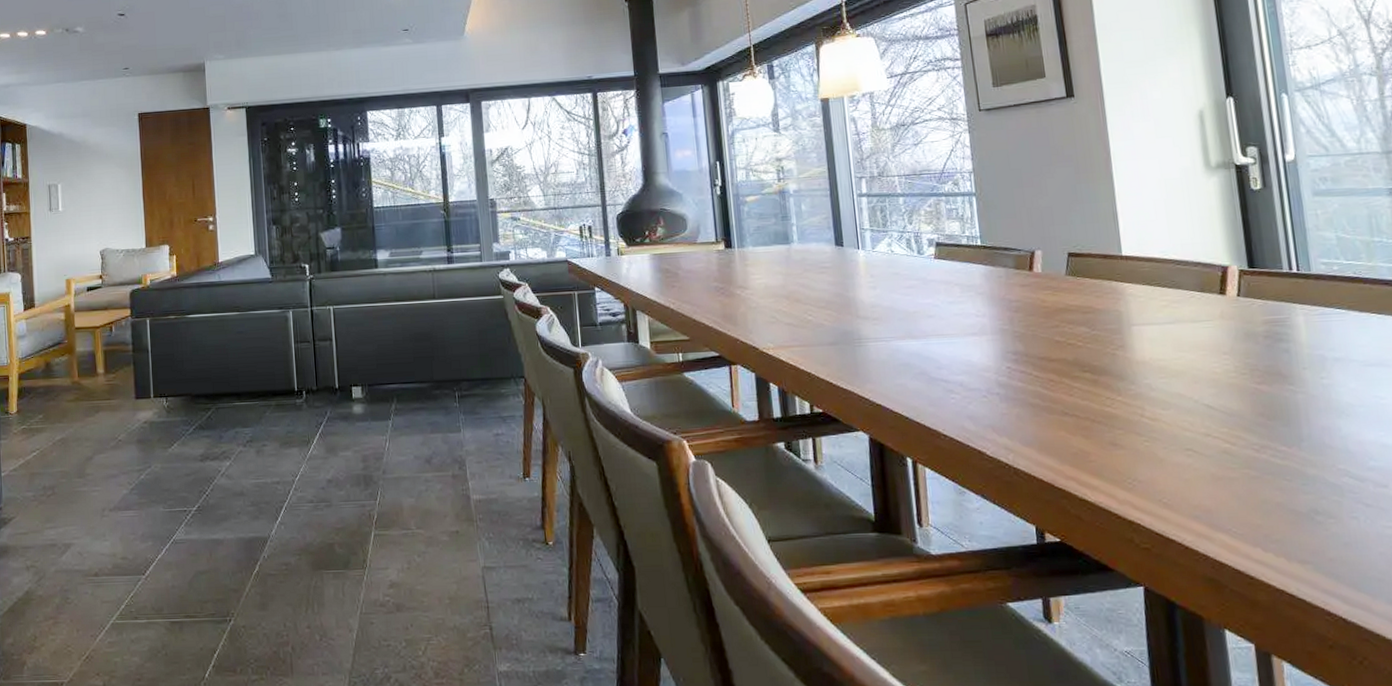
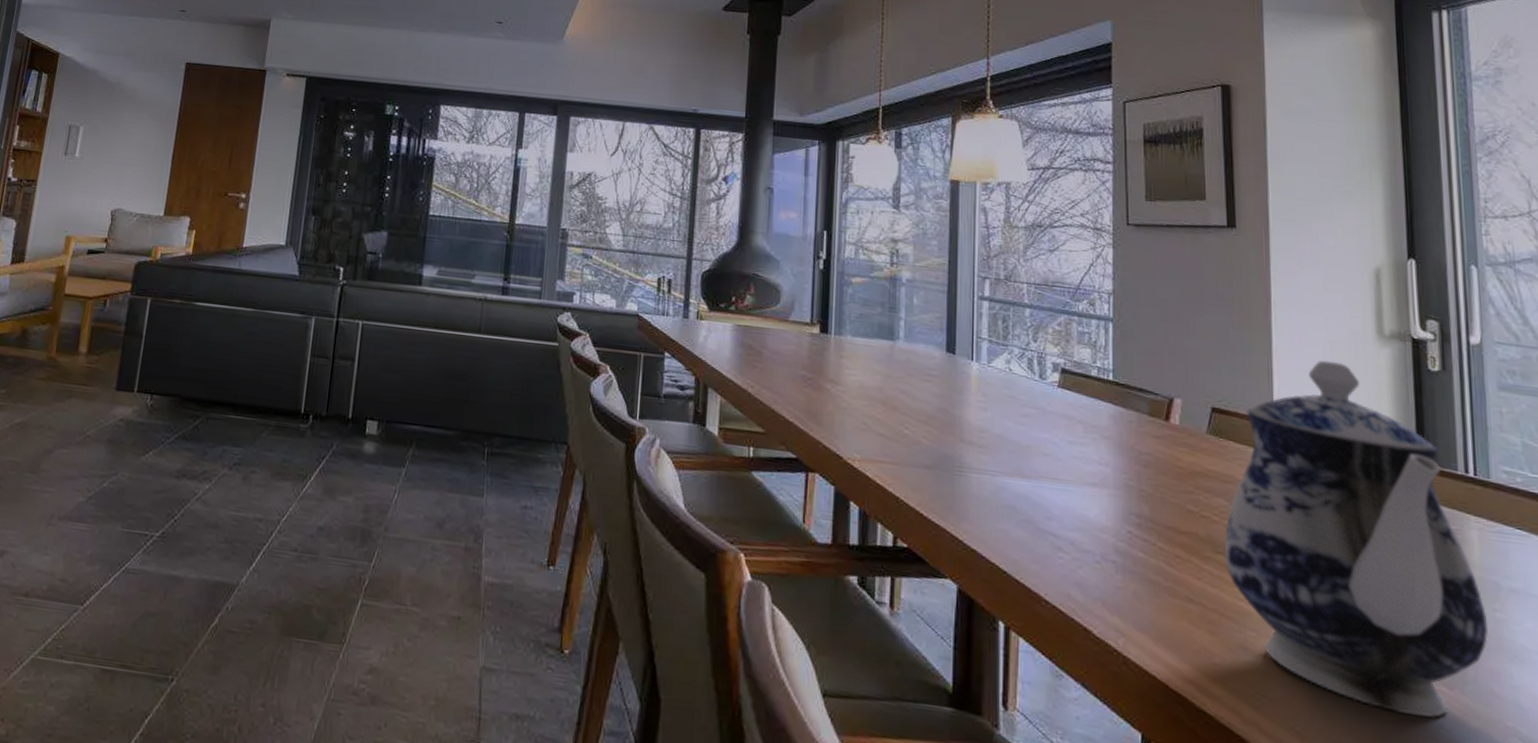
teapot: none [1089,196,1318,474] -> present [1224,360,1488,718]

